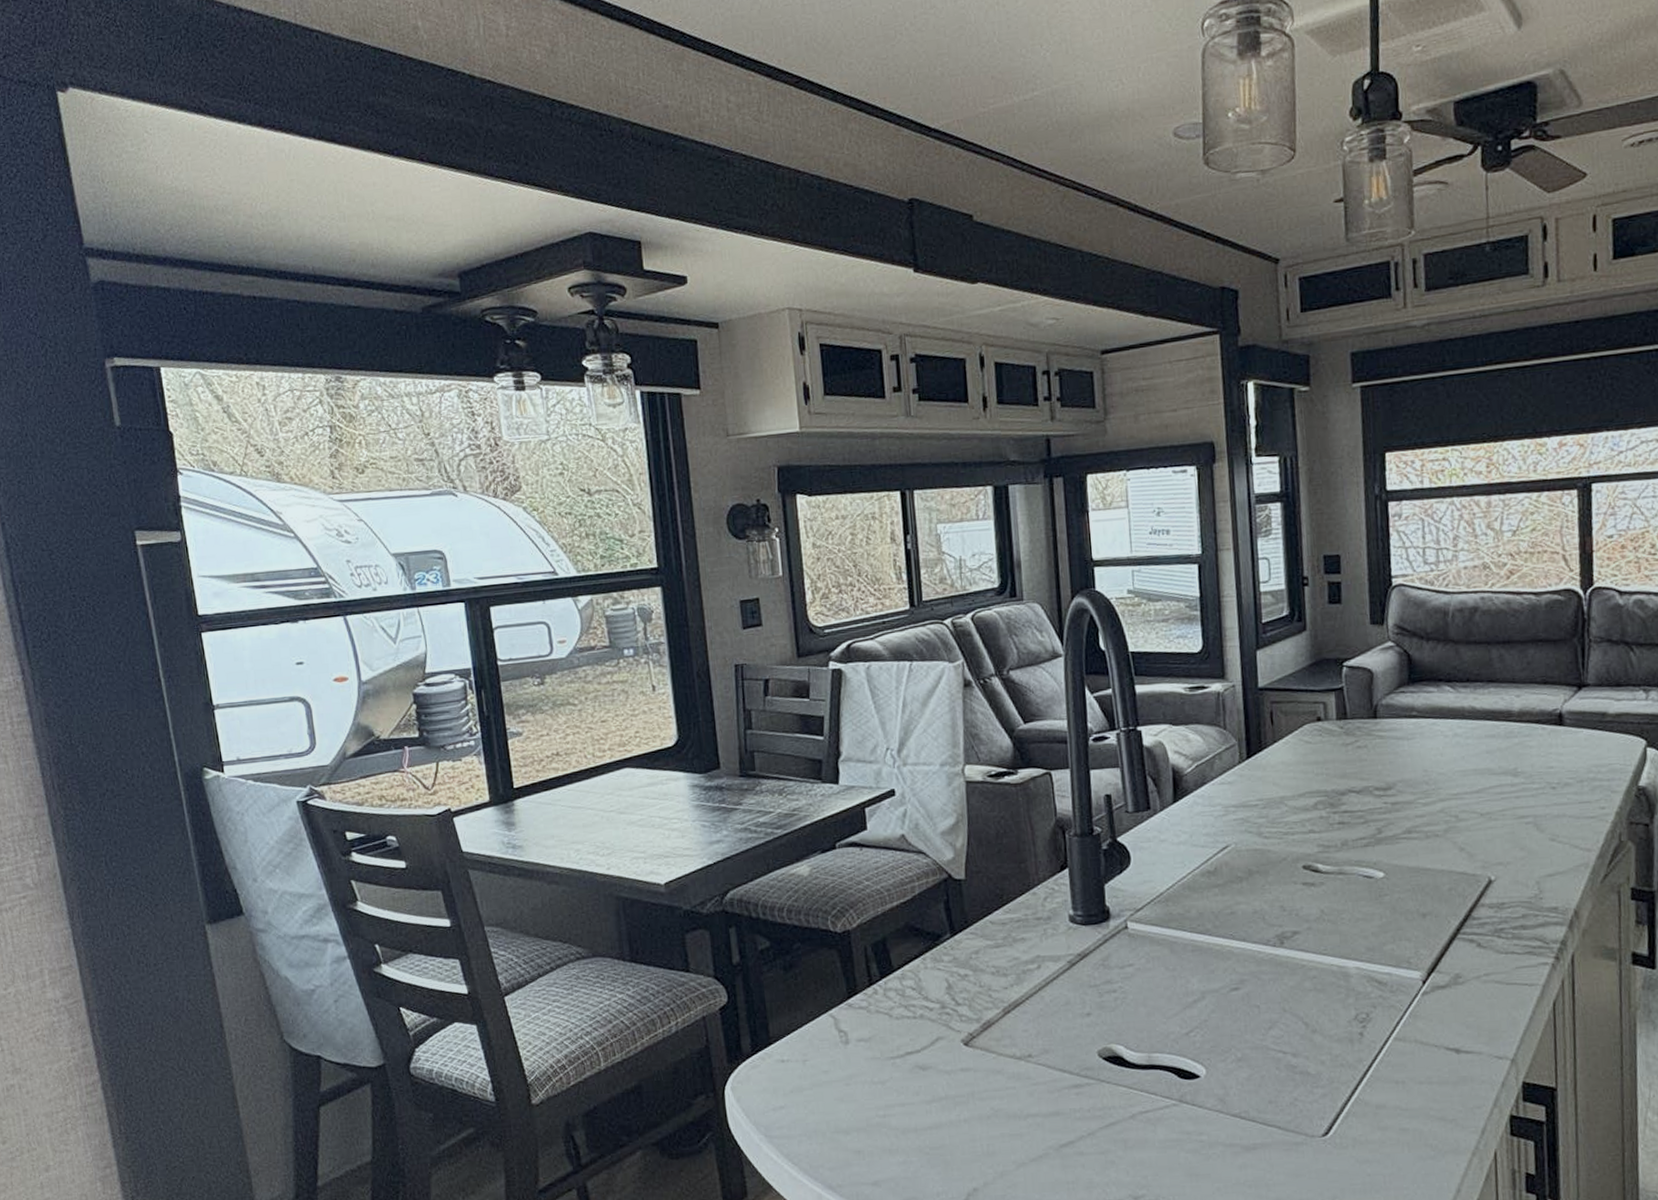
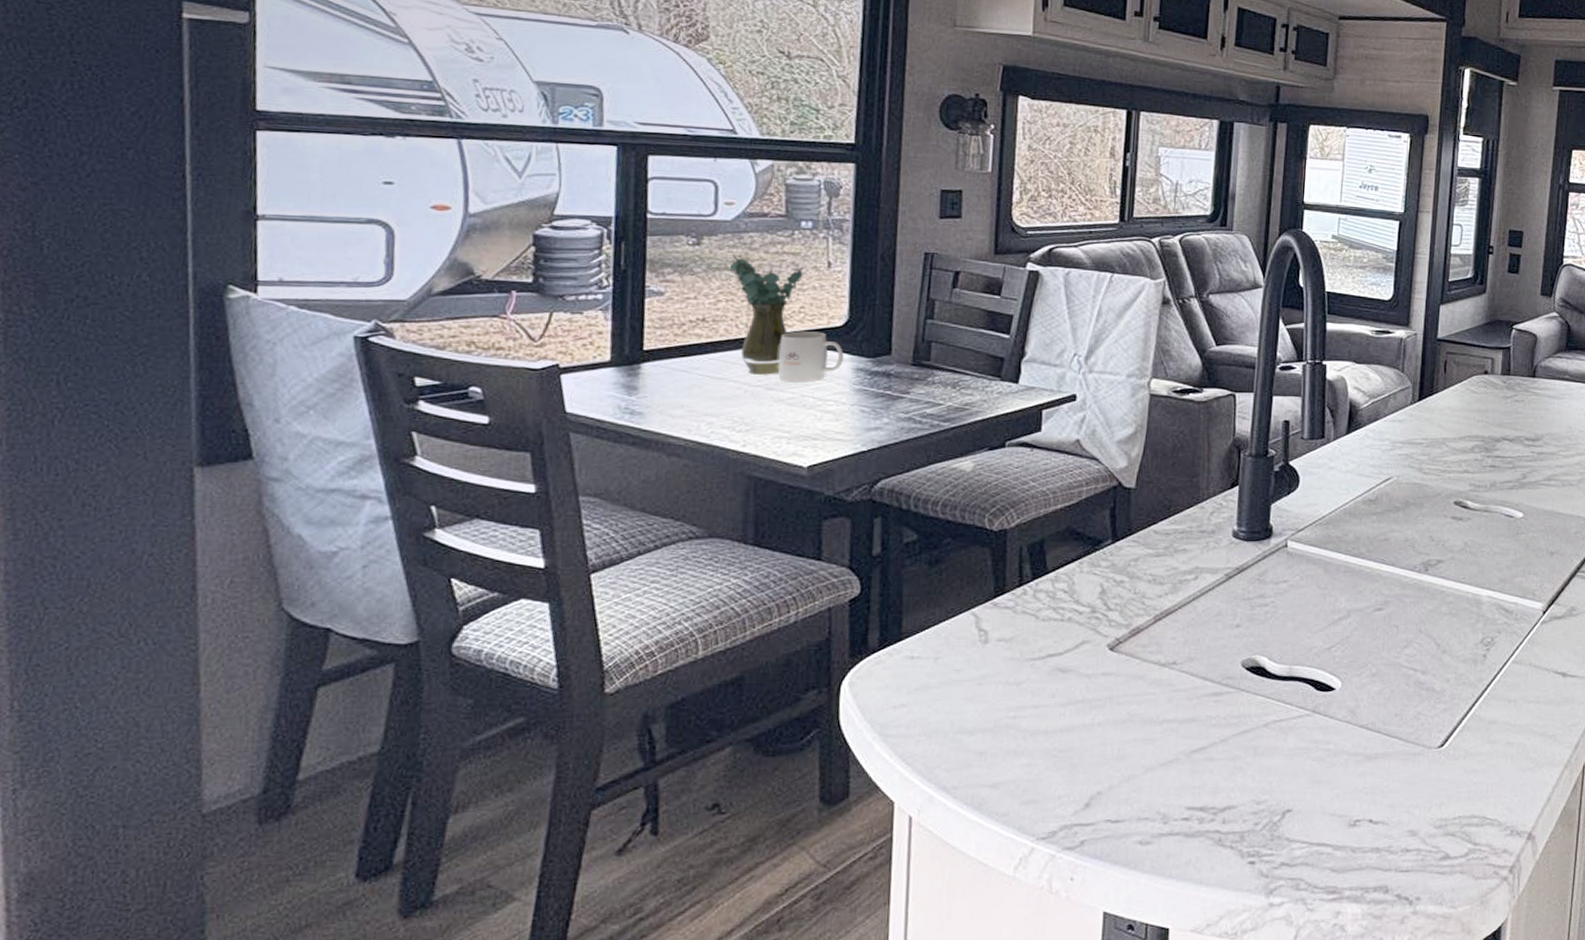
vase: none [571,690,633,801] -> present [729,255,804,375]
mug: none [622,754,679,805] -> present [777,331,844,383]

